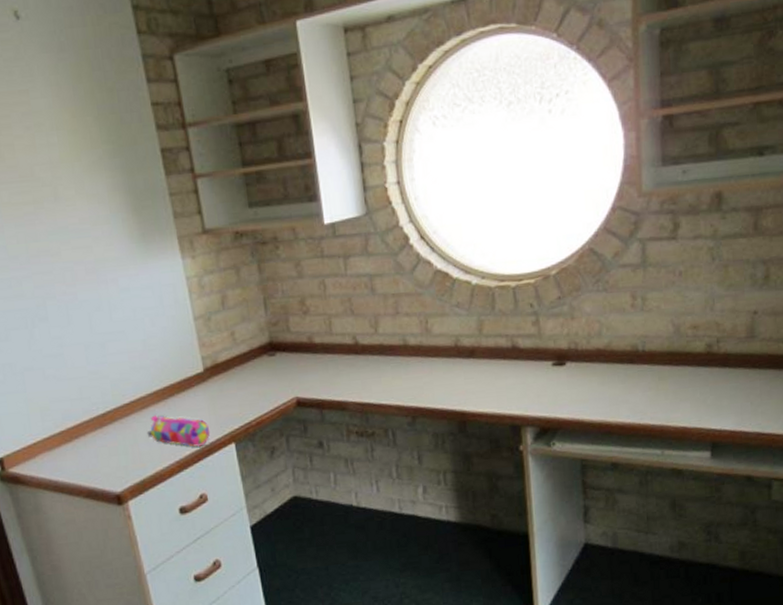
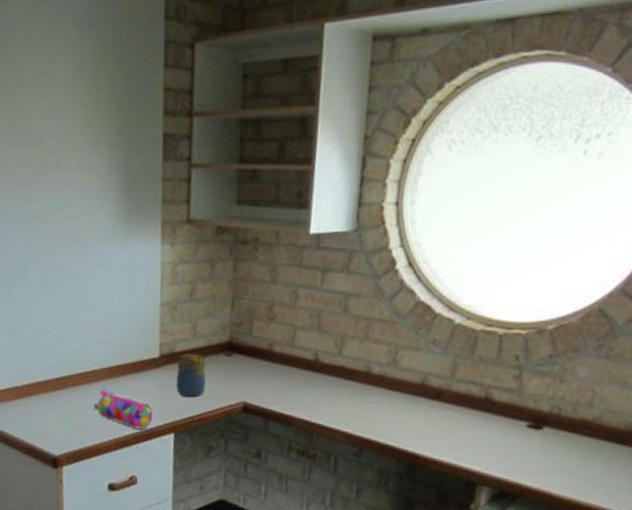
jar: none [222,359,256,404] -> present [176,353,206,397]

